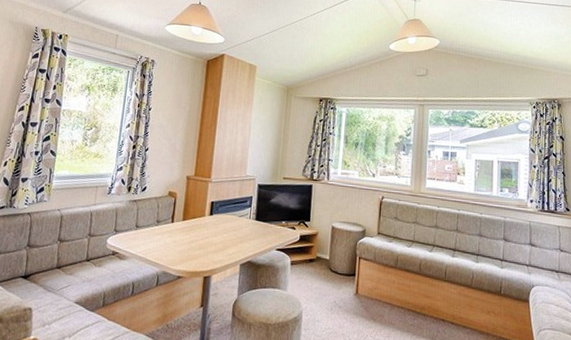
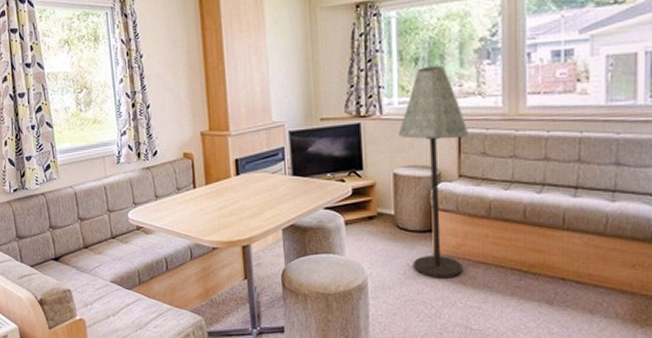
floor lamp: none [338,149,387,315] -> present [398,65,469,278]

